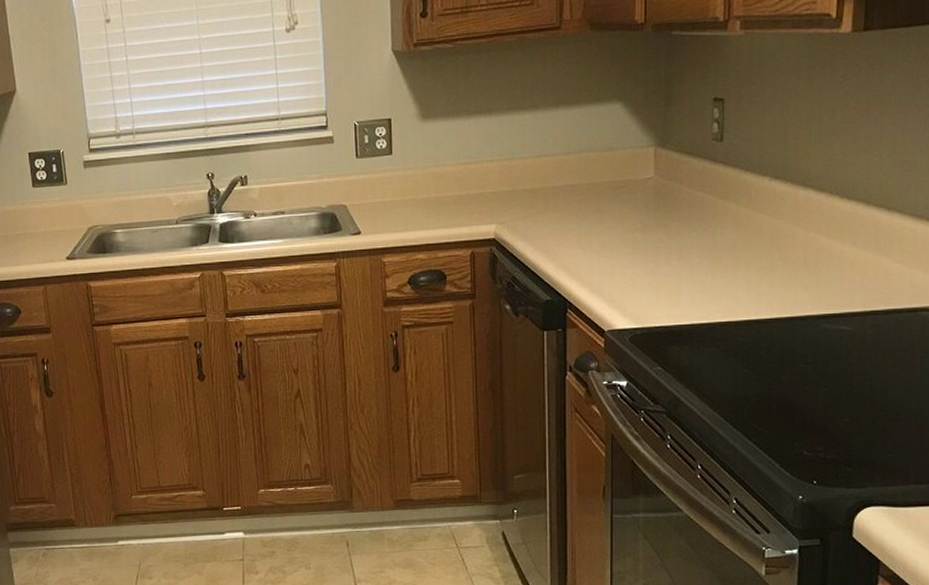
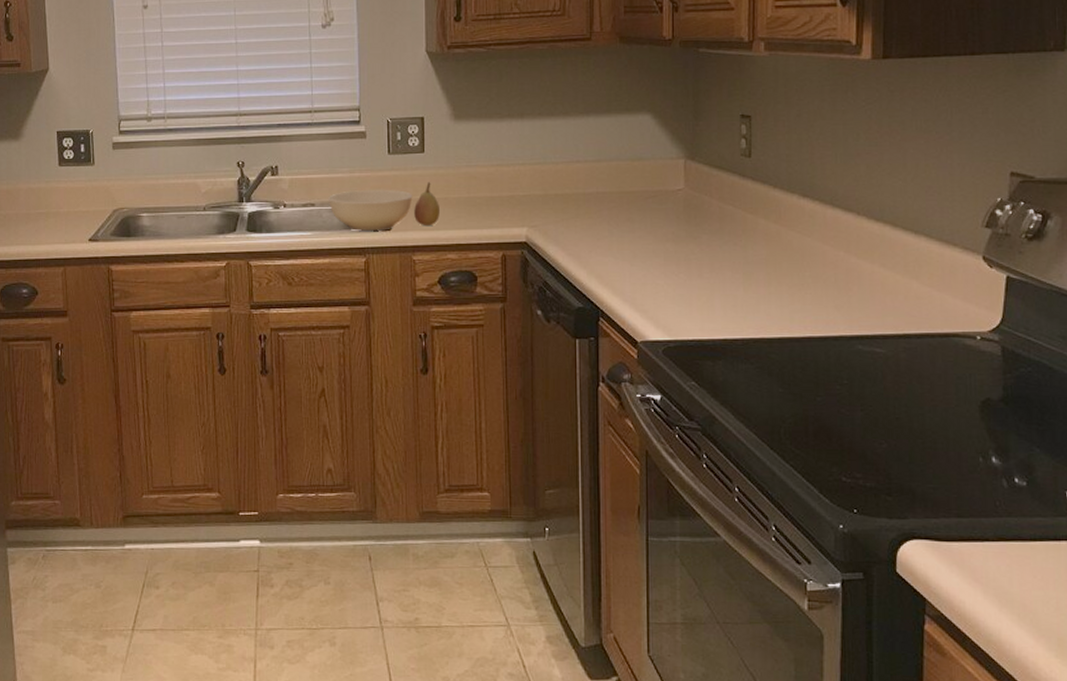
bowl: none [297,193,382,236] -> present [327,190,413,231]
fruit: none [383,184,408,227] -> present [414,182,440,225]

